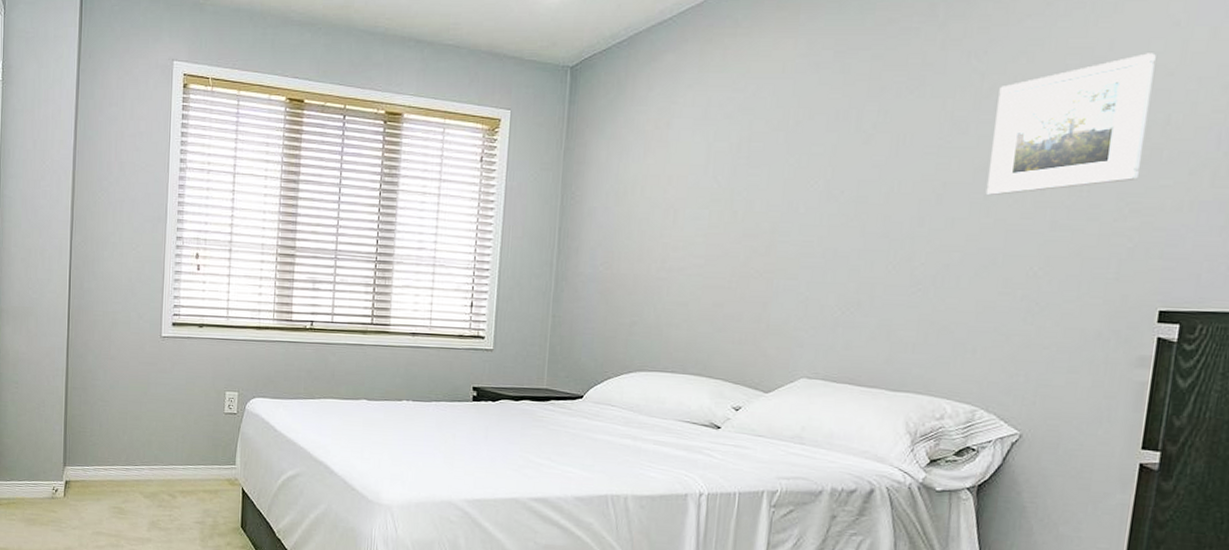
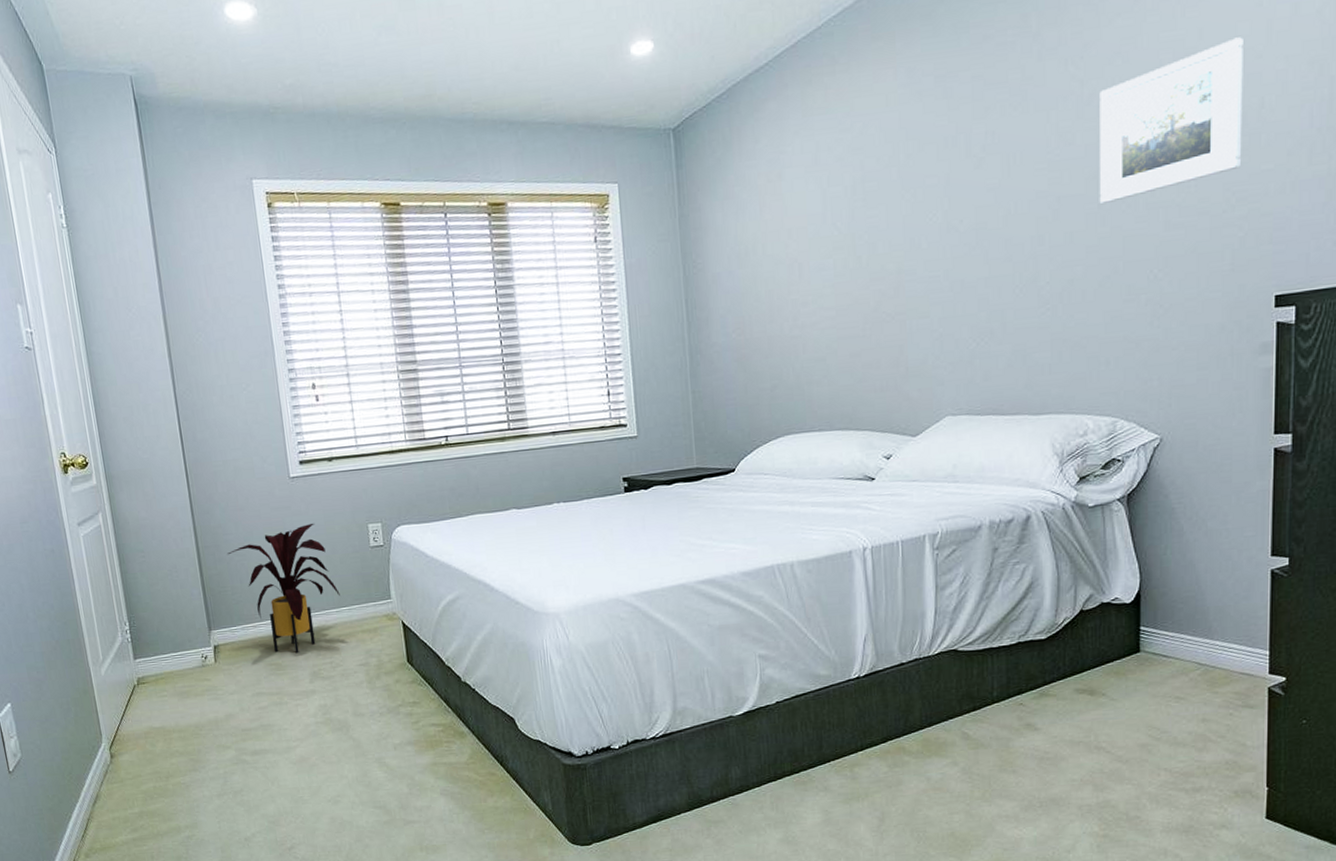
house plant: none [92,382,189,501] -> present [227,522,340,654]

